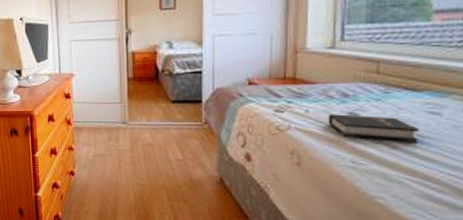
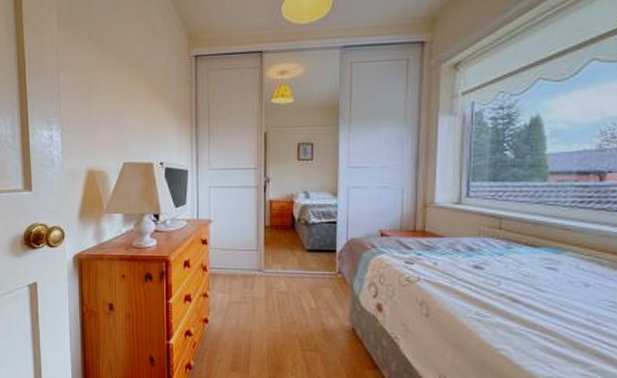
hardback book: present [328,114,419,142] -> none [455,267,538,296]

